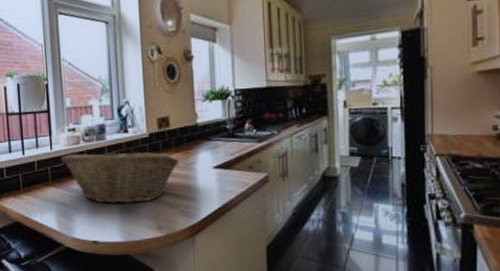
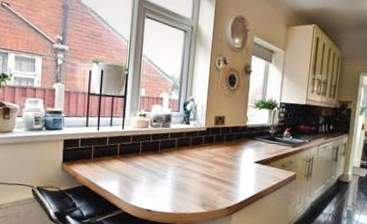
fruit basket: present [60,149,180,205] -> none [129,135,228,183]

